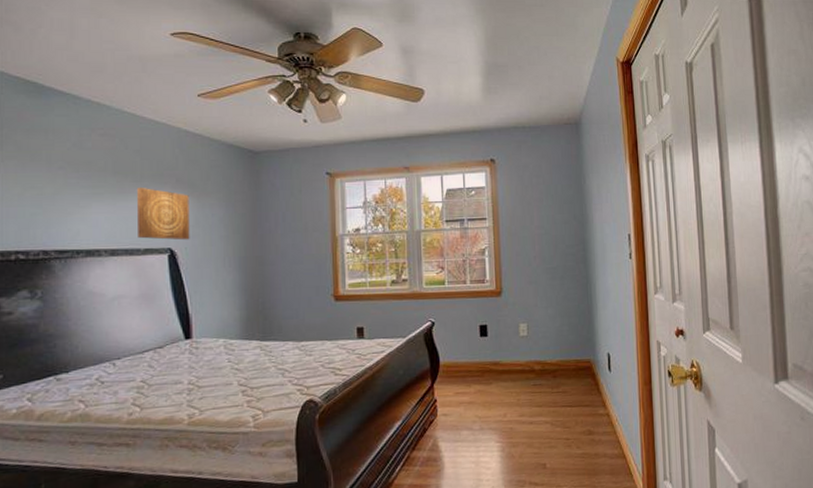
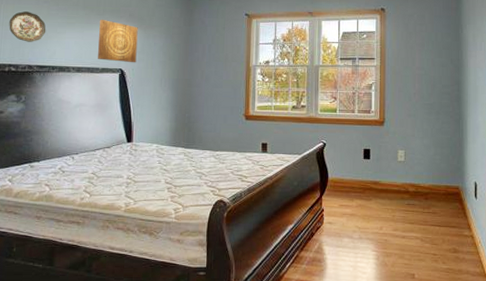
decorative plate: none [11,181,64,221] -> present [9,11,46,42]

